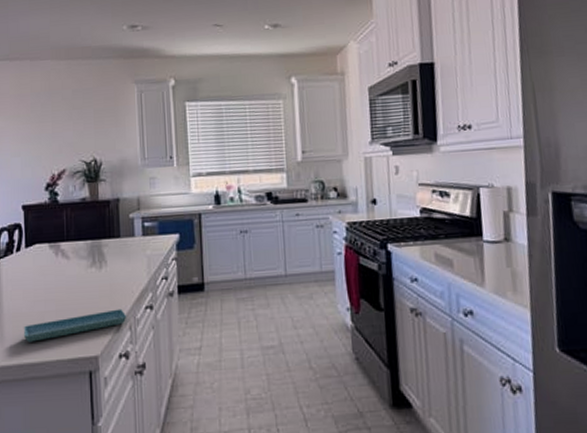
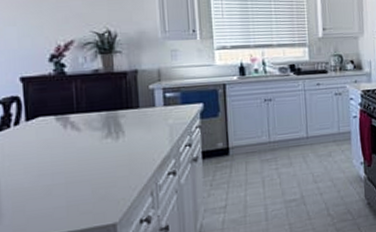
saucer: present [23,308,127,342] -> none [25,176,148,217]

